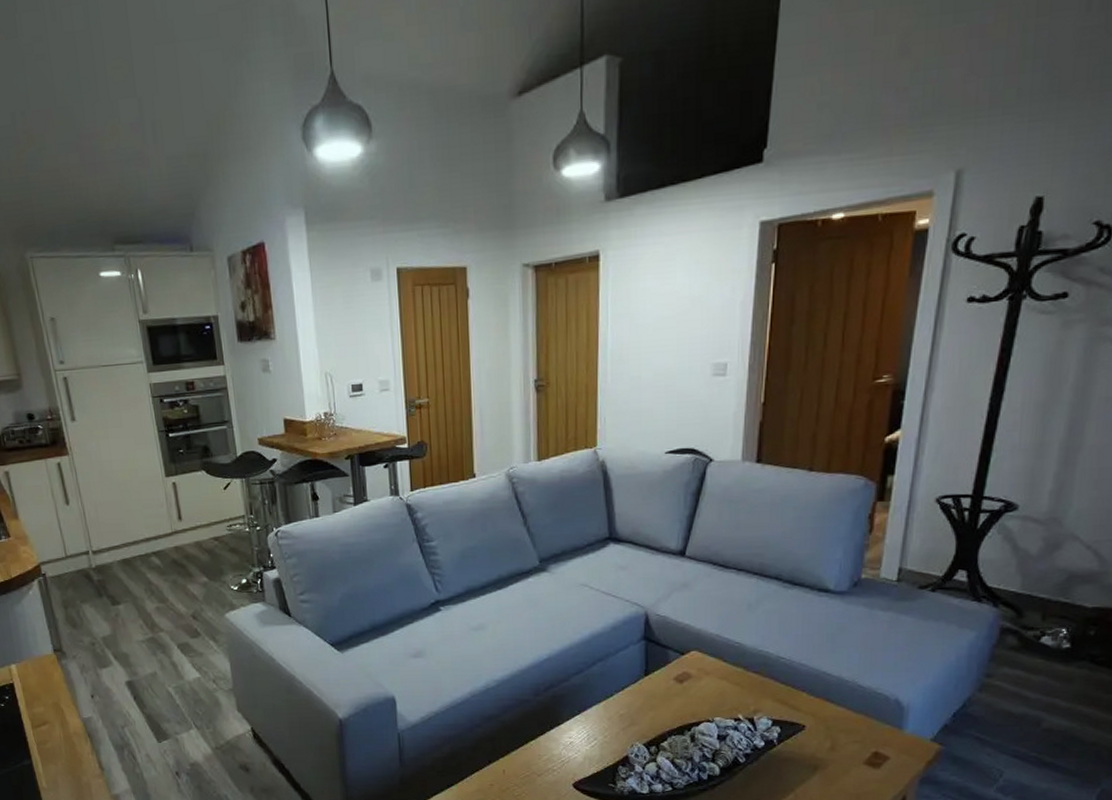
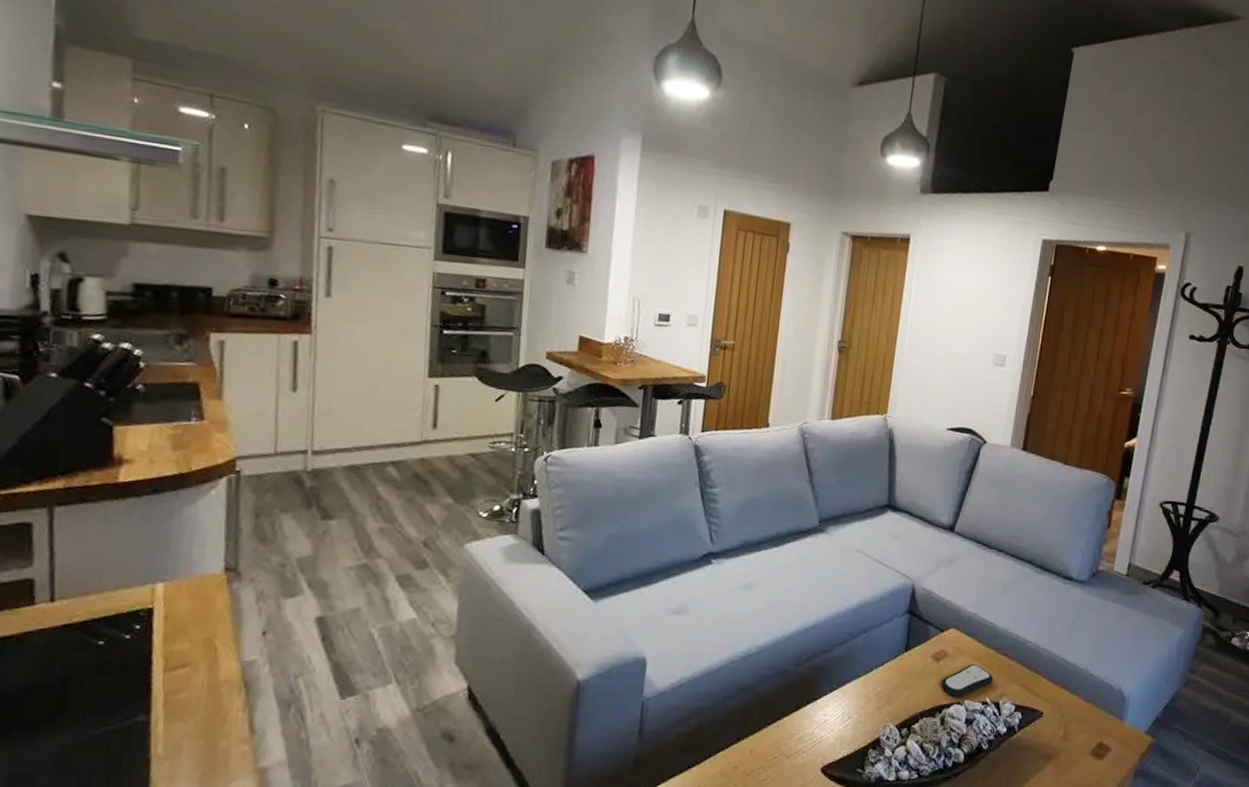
remote control: none [688,683,745,716] -> present [941,664,993,698]

